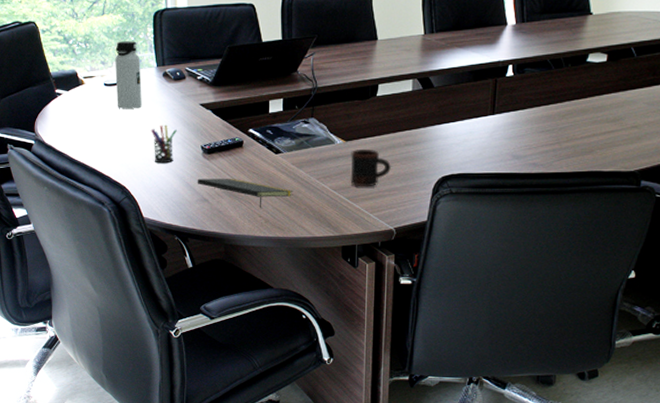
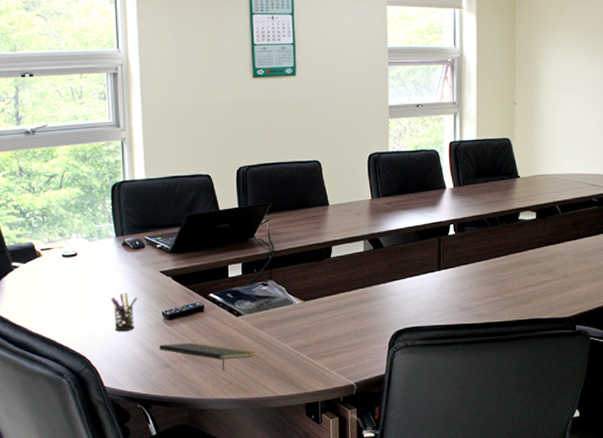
water bottle: present [115,41,142,109] -> none [73,213,101,279]
mug: present [350,150,392,187] -> none [309,308,349,345]

